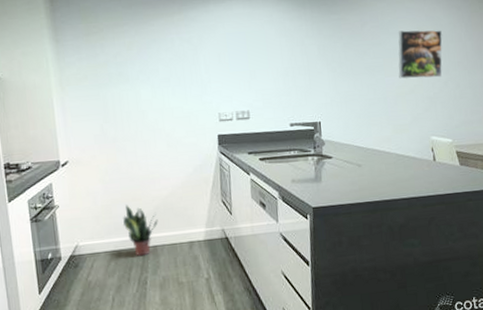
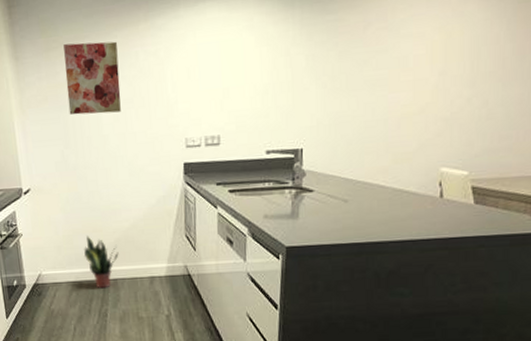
wall art: none [104,29,159,92] -> present [64,41,121,115]
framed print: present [398,30,442,79] -> none [407,29,472,96]

